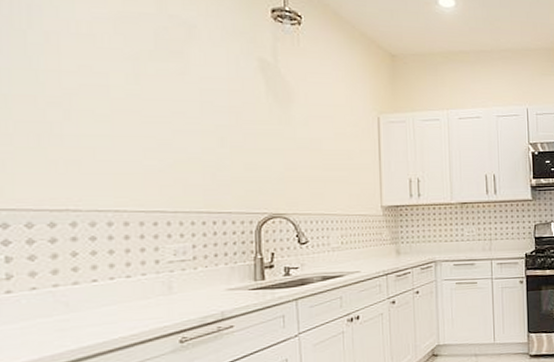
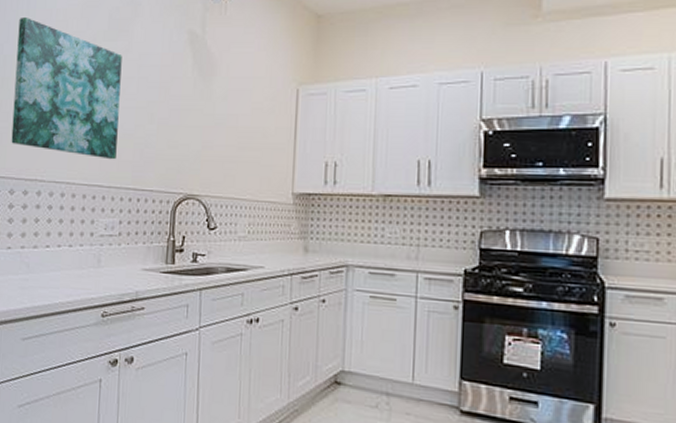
wall art: none [16,24,181,184] -> present [11,16,122,160]

